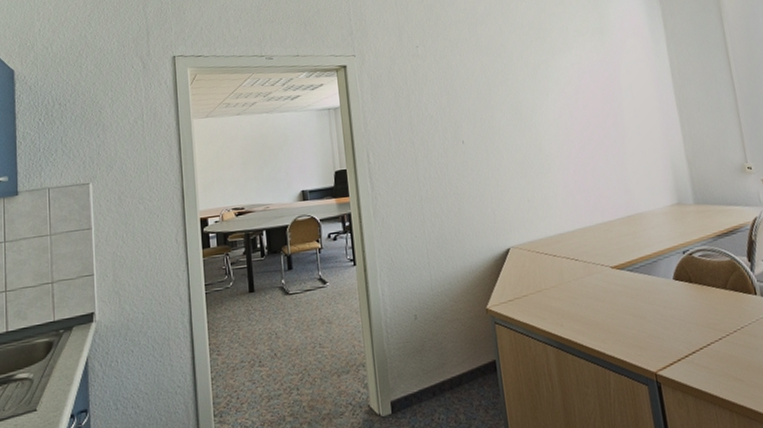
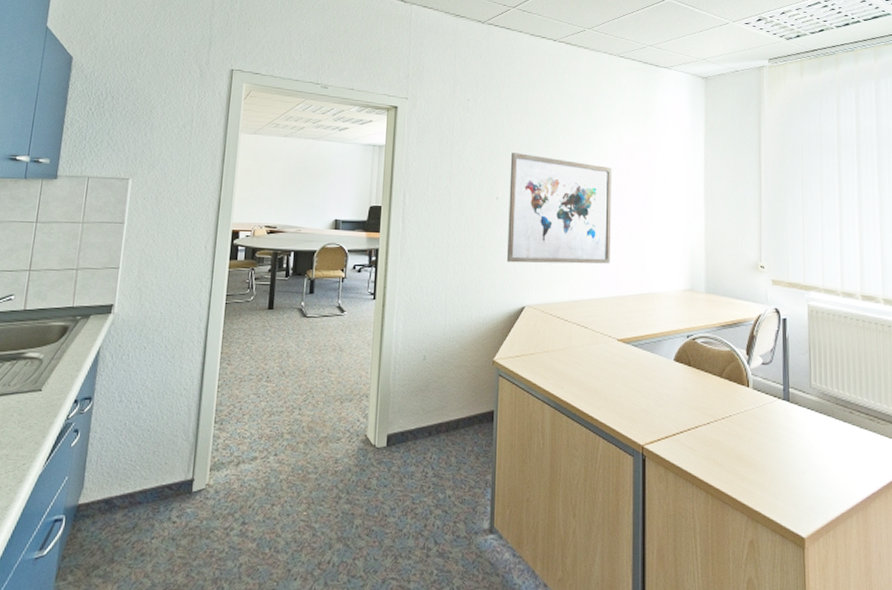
wall art: none [469,91,590,206] -> present [507,153,612,264]

